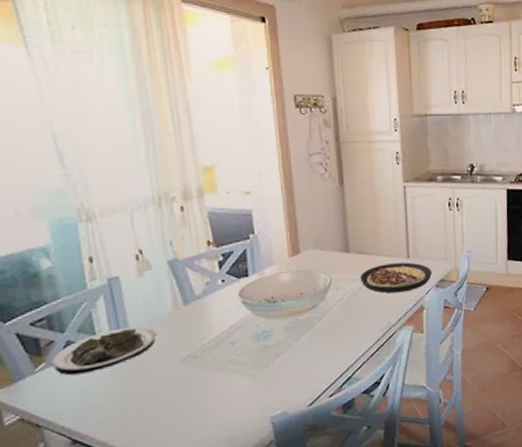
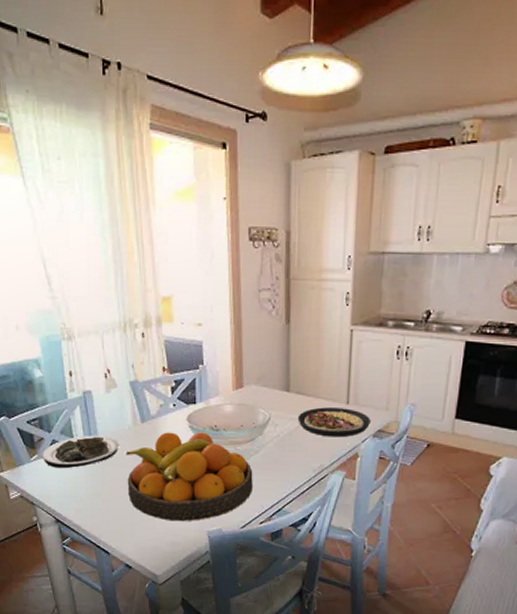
fruit bowl: none [165,306,319,414] -> present [126,432,253,522]

